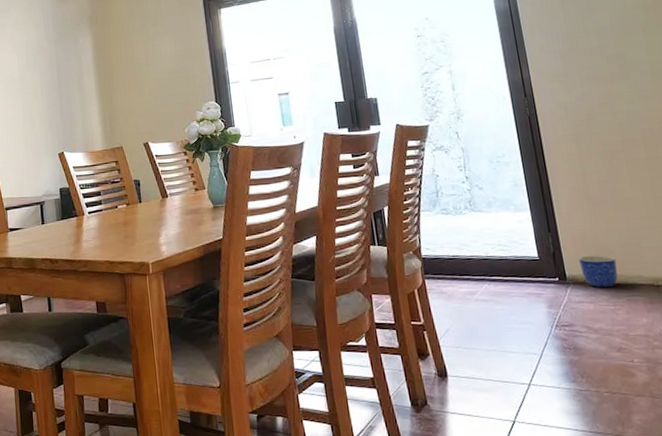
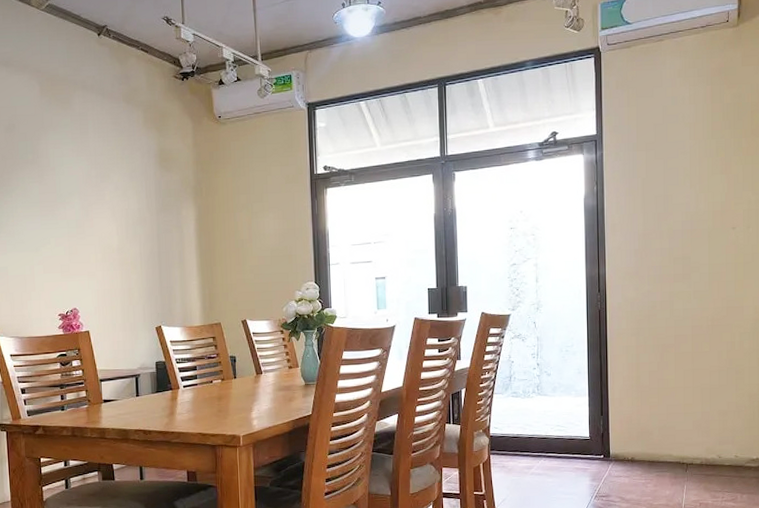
planter: present [578,255,618,288] -> none [623,436,653,465]

